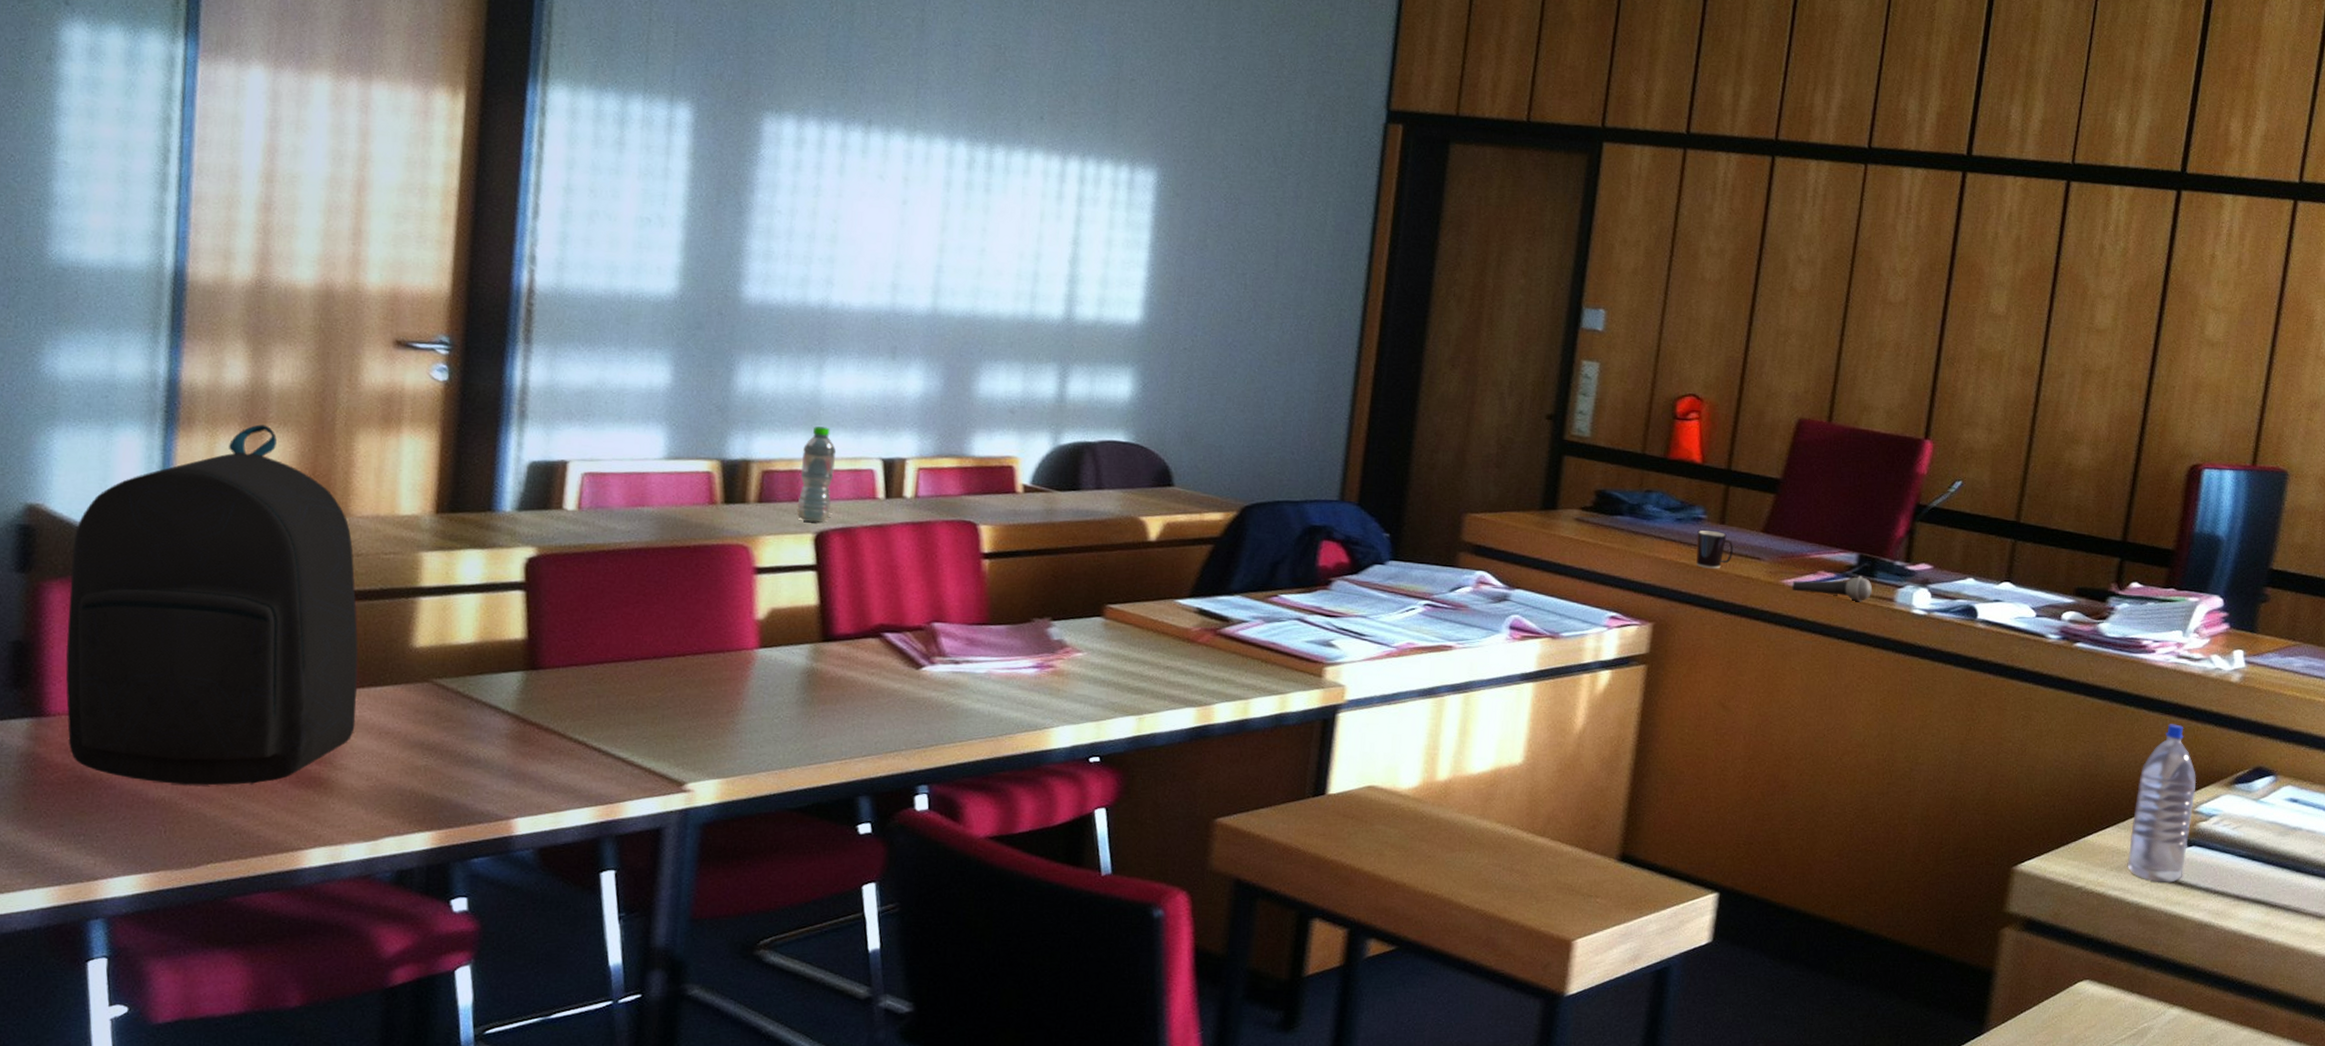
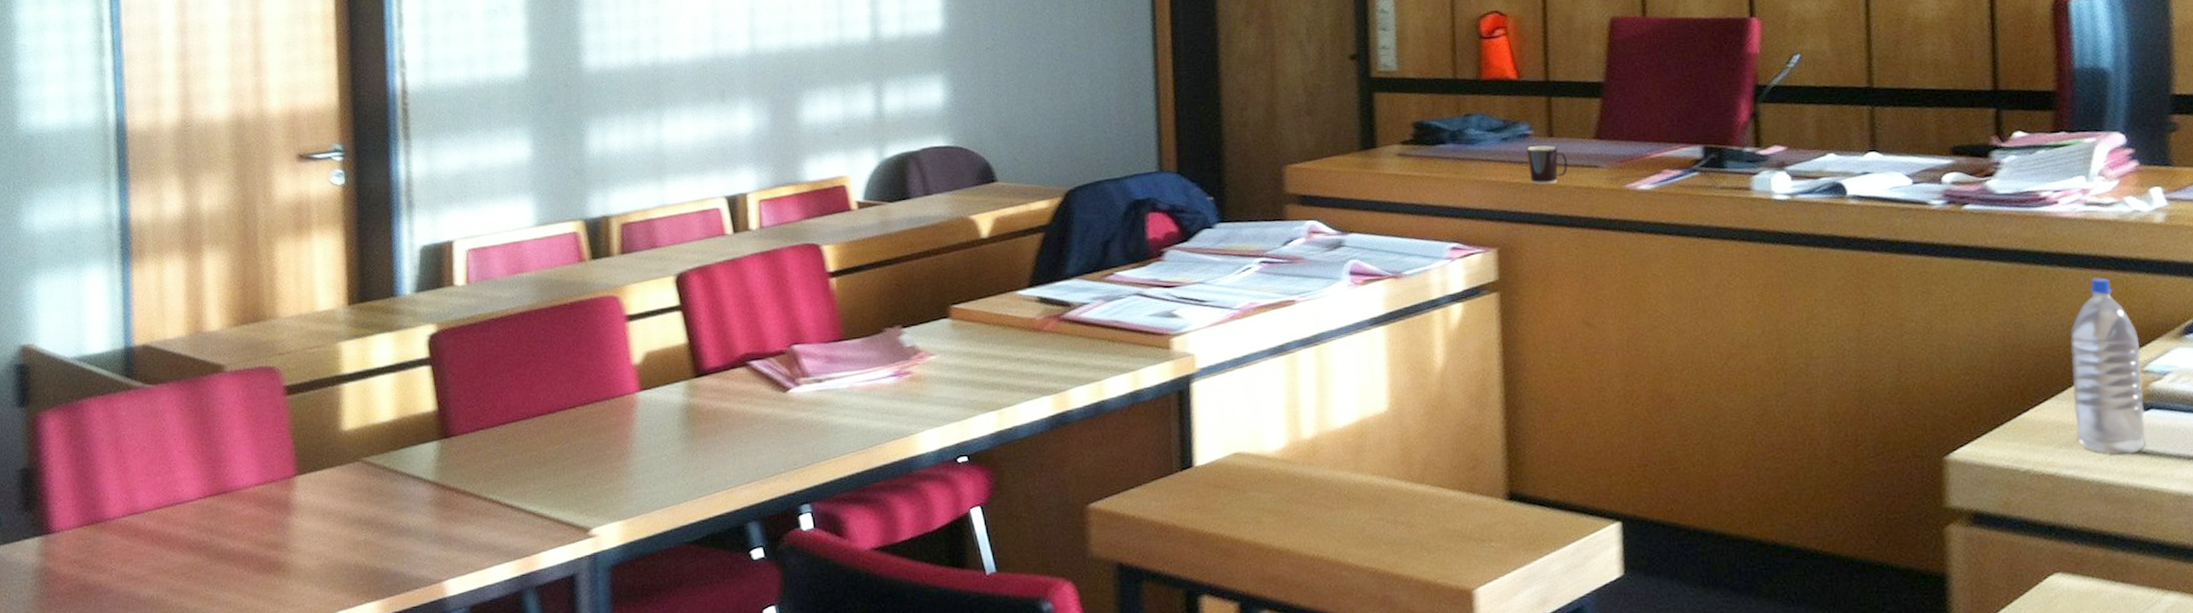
backpack: present [65,424,359,786] -> none [59,247,302,583]
water bottle: present [796,426,837,522] -> none [654,174,686,266]
microphone: present [1792,576,1873,602] -> none [1636,168,1726,196]

